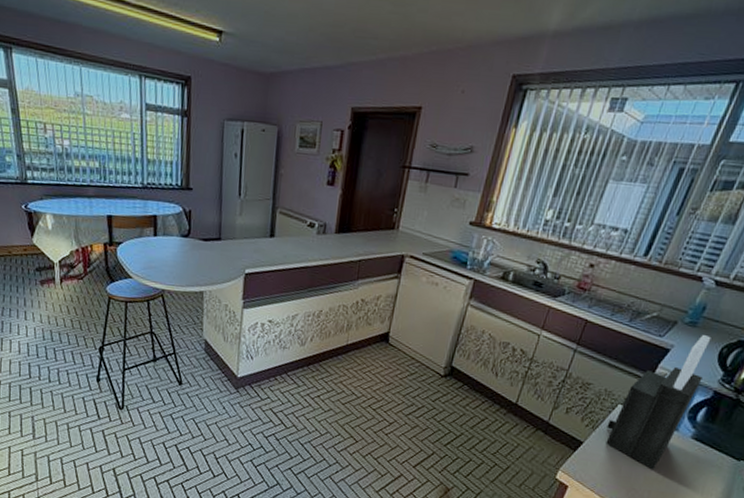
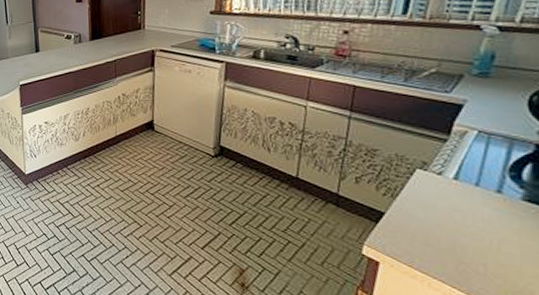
knife block: present [605,335,711,470] -> none [409,85,516,240]

